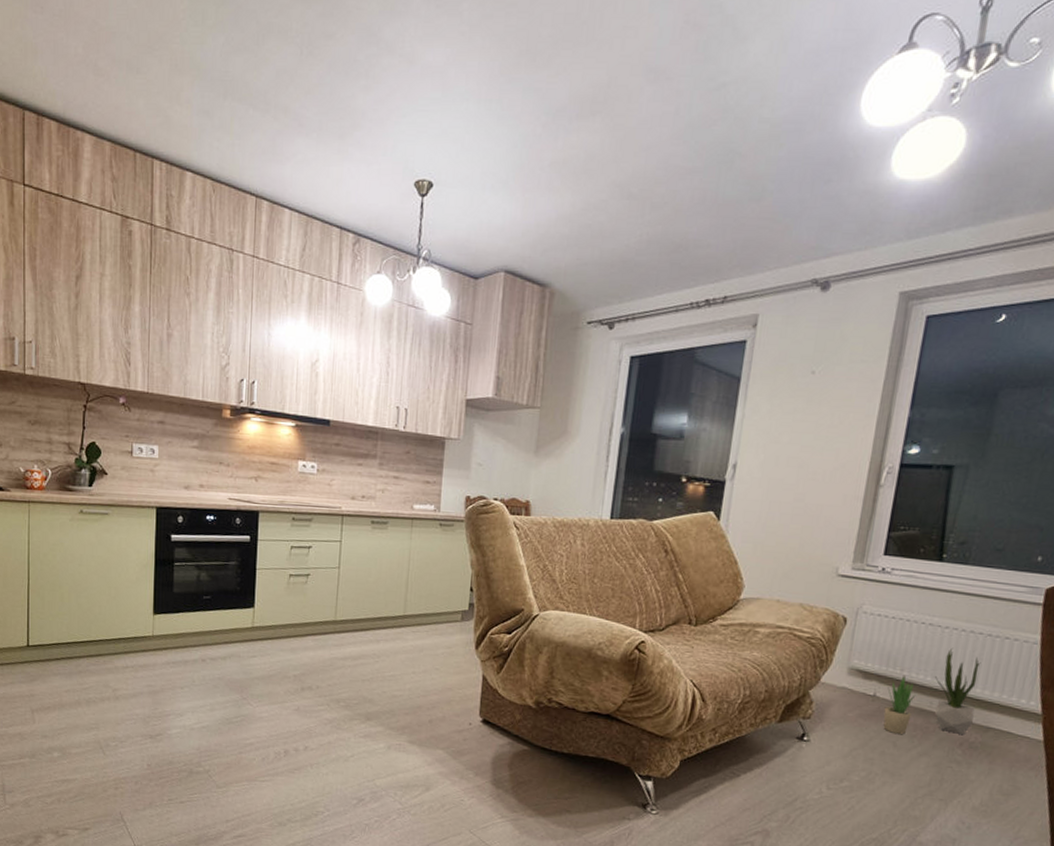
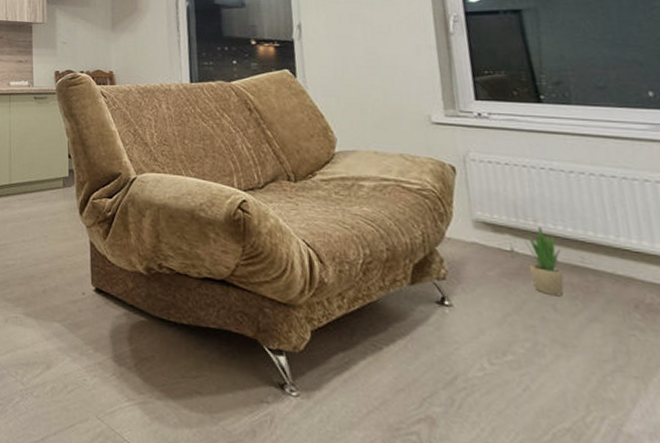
potted plant: present [935,647,981,735] -> none [577,193,642,295]

